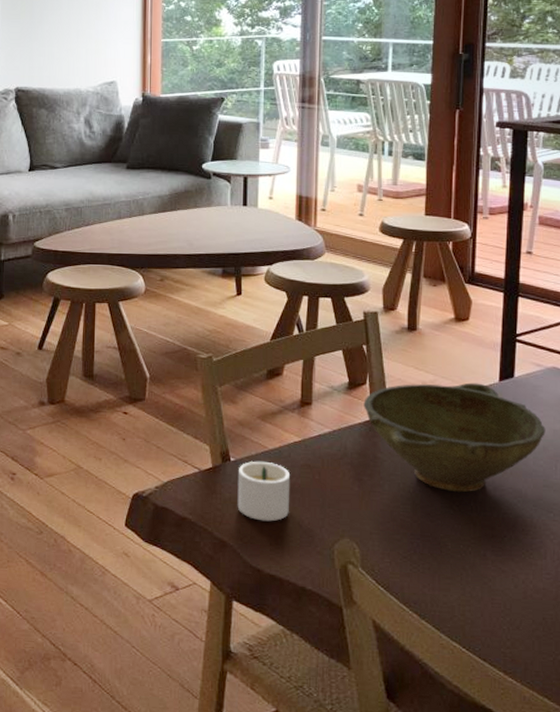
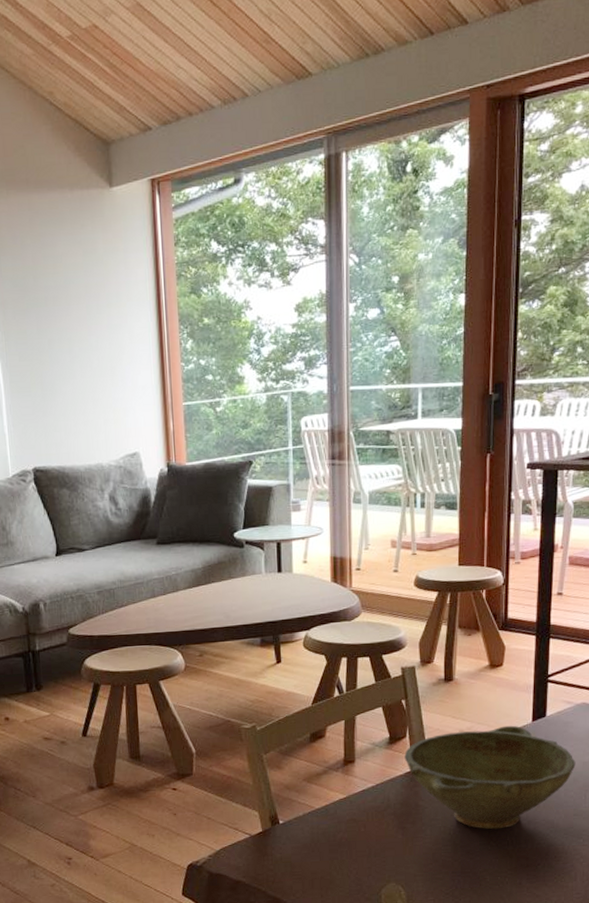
candle: present [237,461,291,522] -> none [287,820,338,876]

